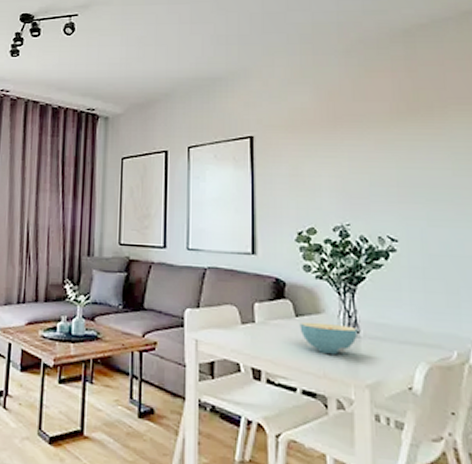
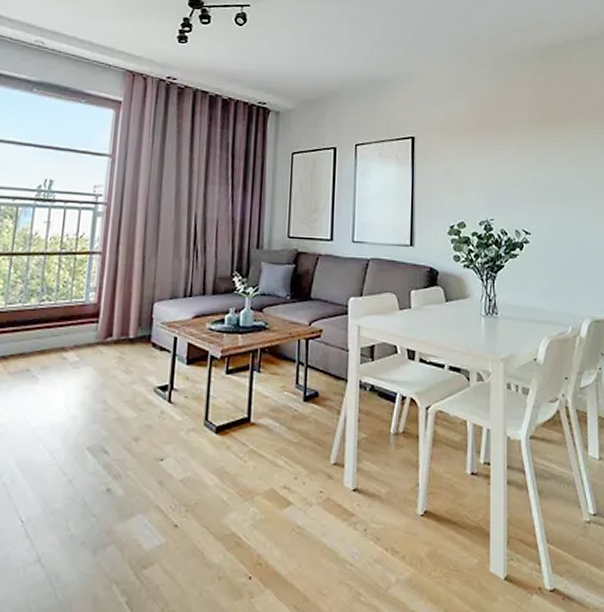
cereal bowl: present [299,322,357,354] -> none [449,306,496,333]

